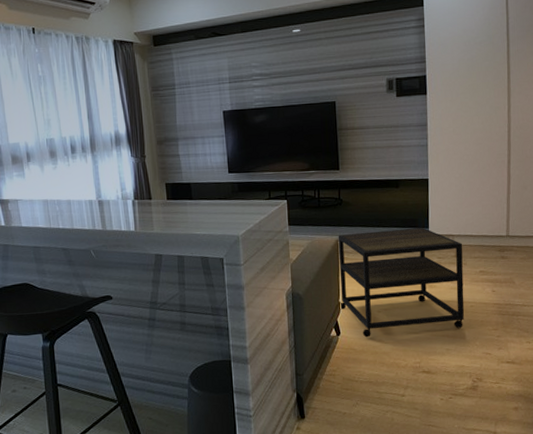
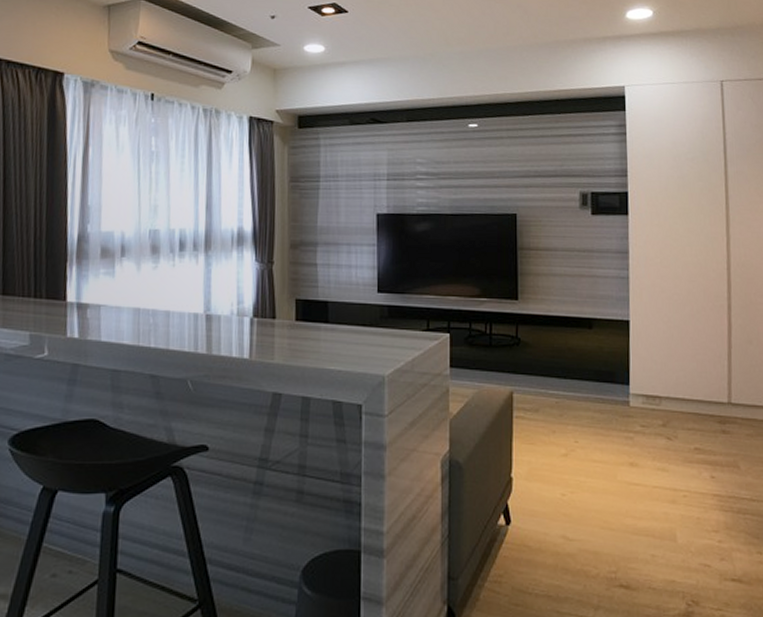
side table: present [338,227,464,338] -> none [511,383,675,531]

